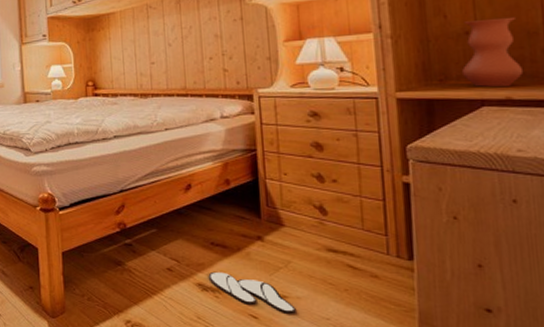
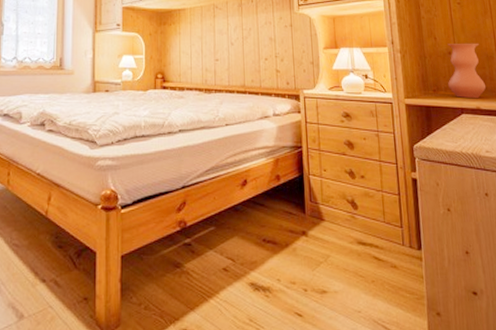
slippers: present [208,271,298,314] -> none [260,269,335,309]

